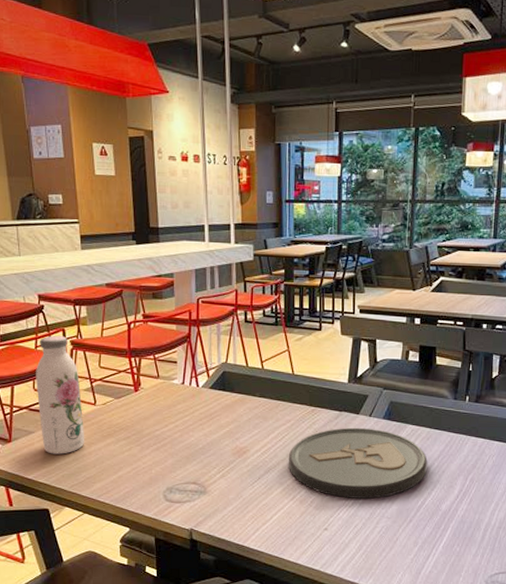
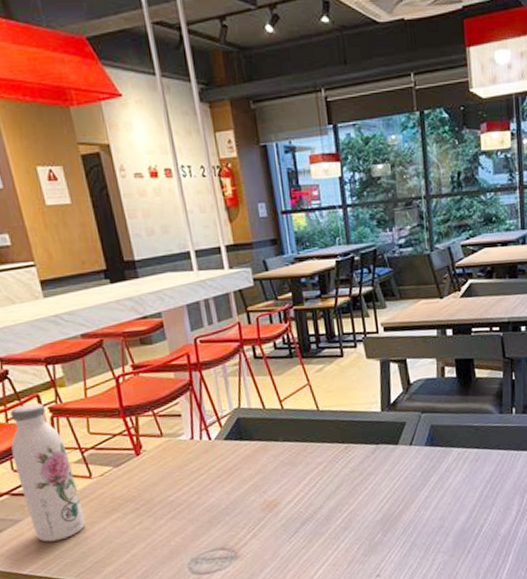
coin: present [288,427,428,499] -> none [325,458,480,539]

